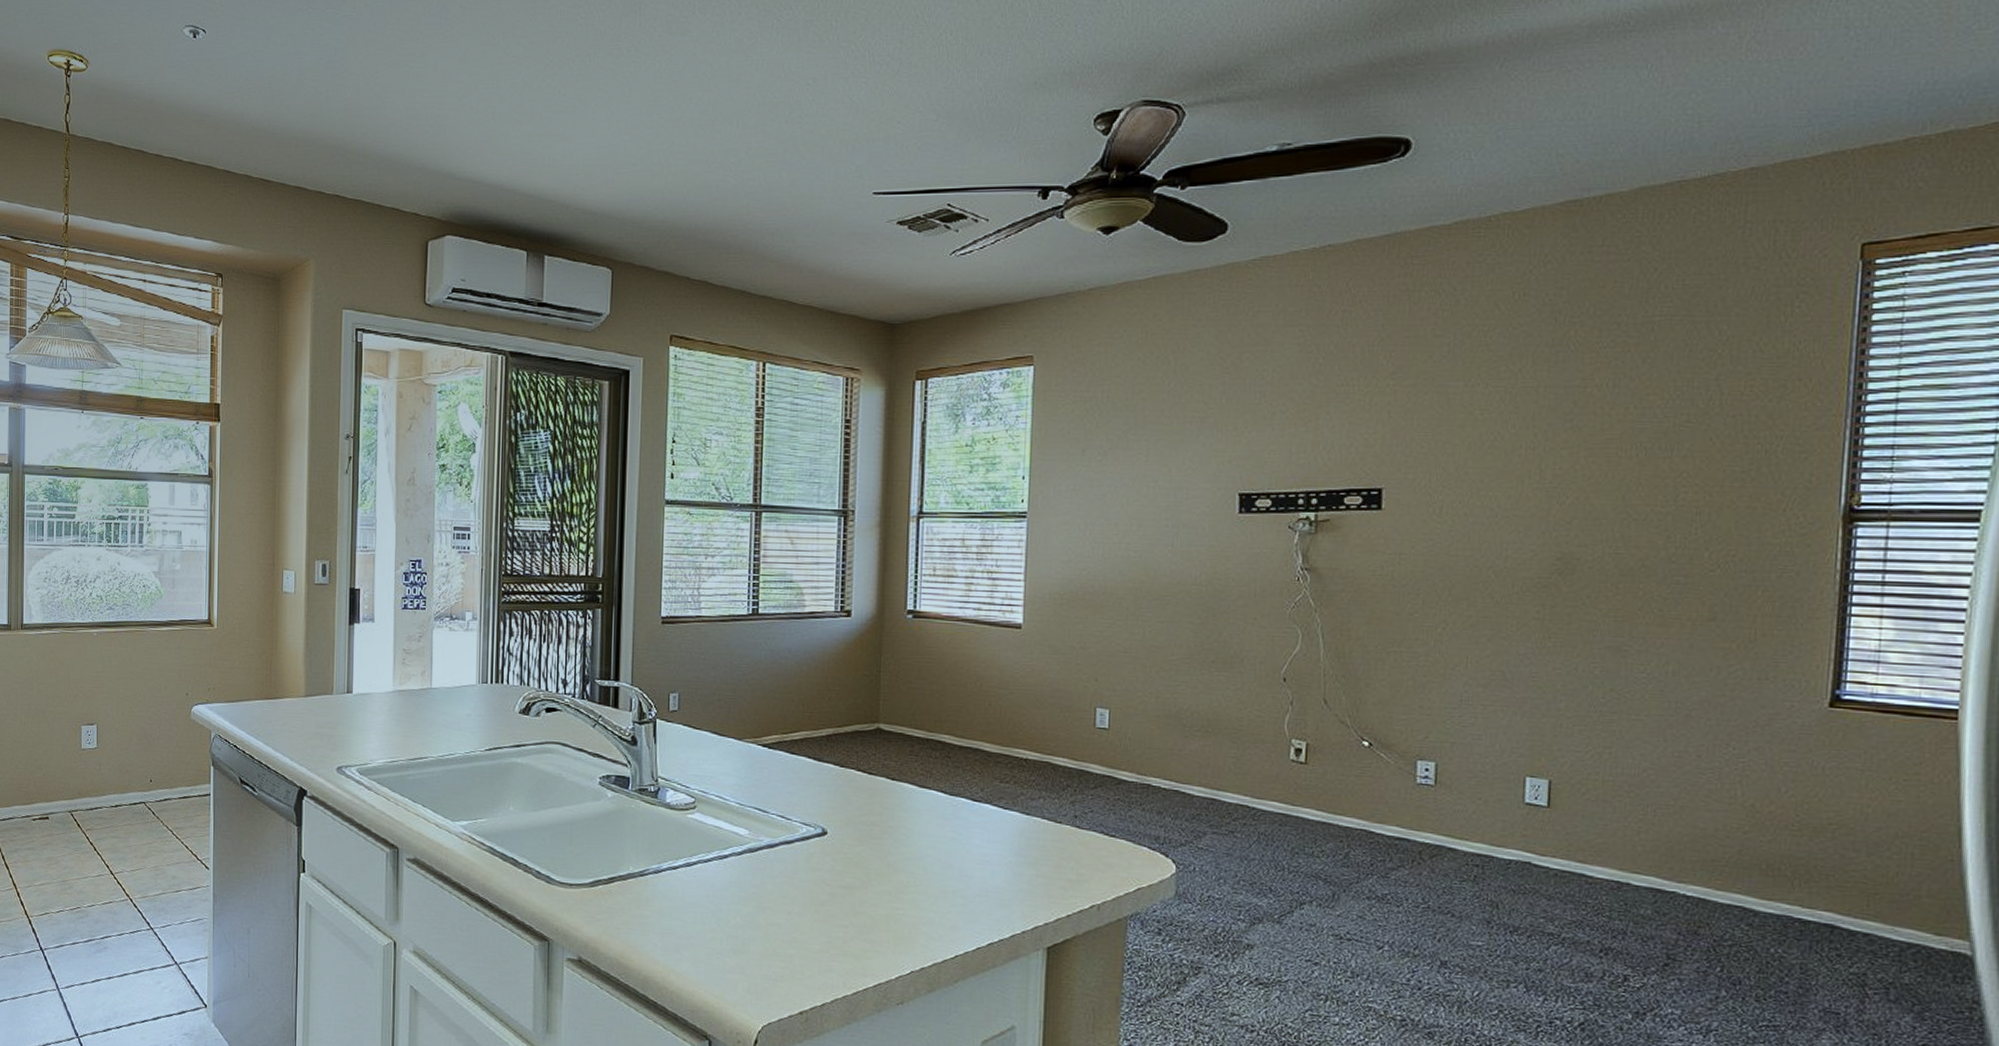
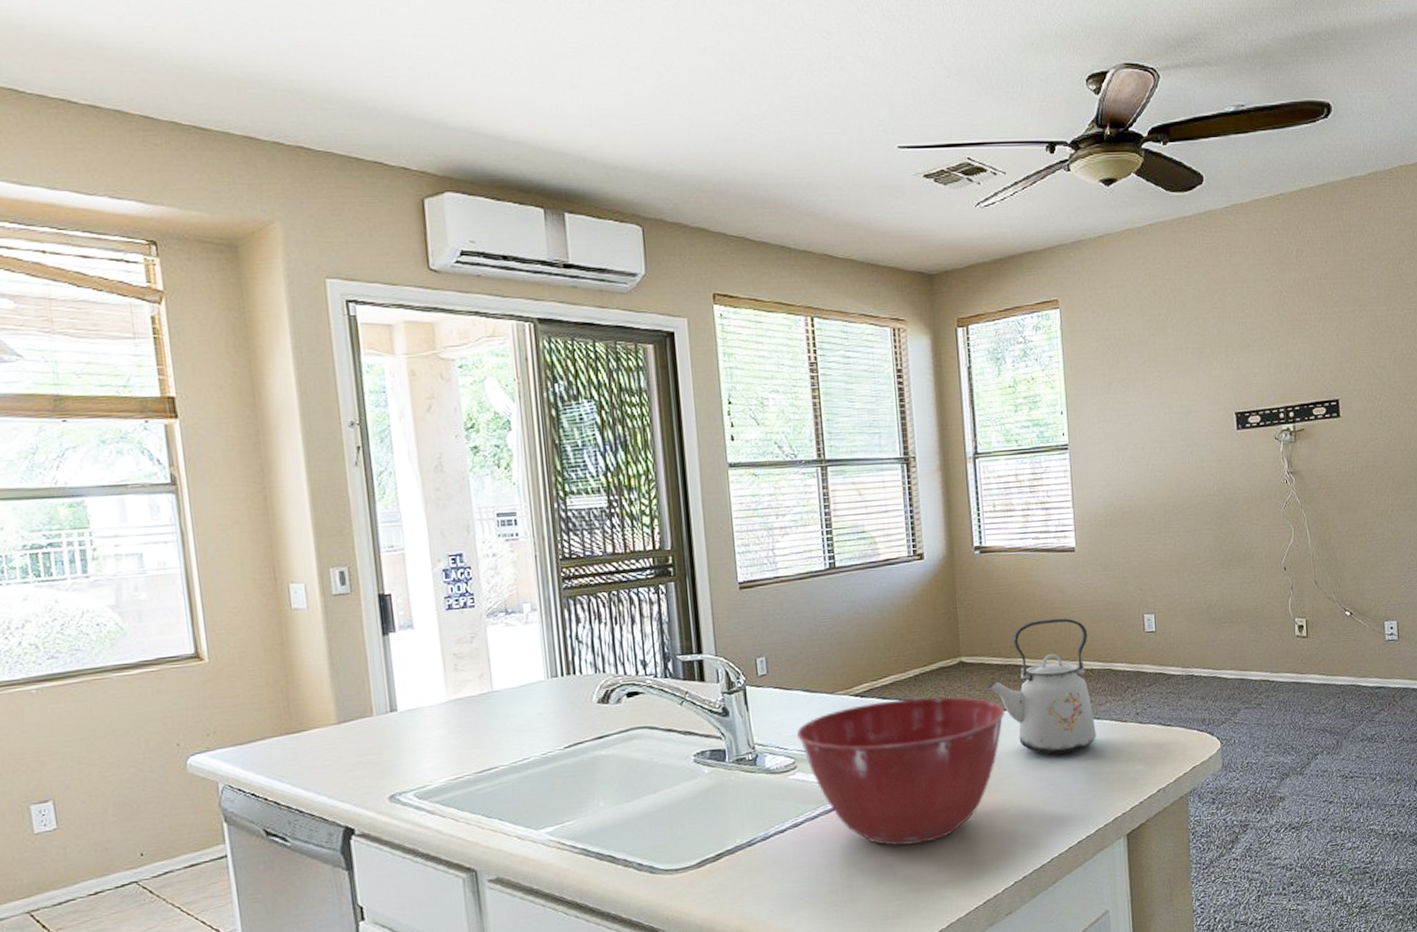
mixing bowl: none [699,756,921,909] -> present [796,697,1005,846]
kettle: none [904,696,1027,845] -> present [987,617,1096,754]

